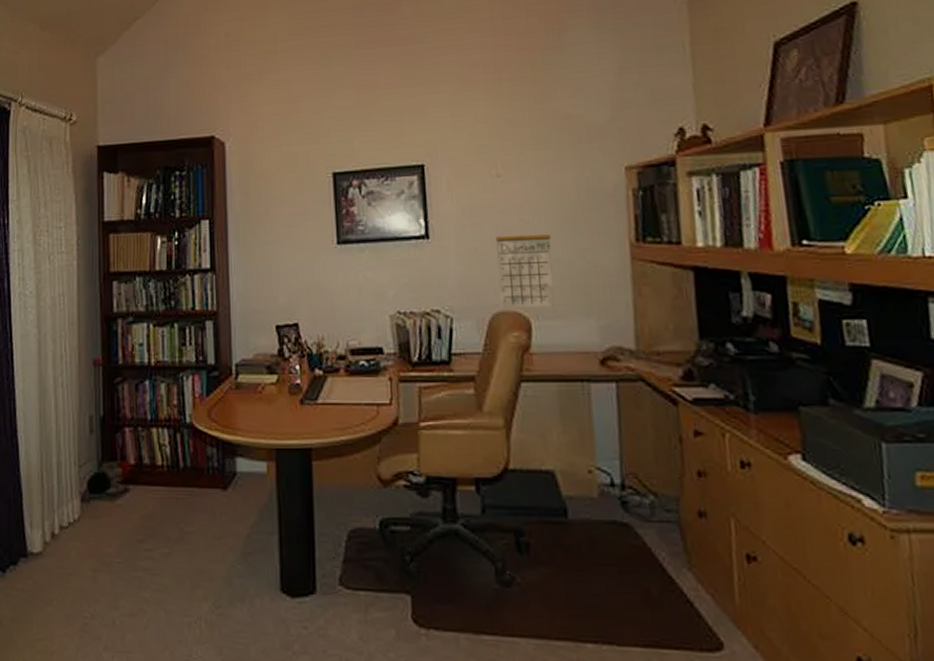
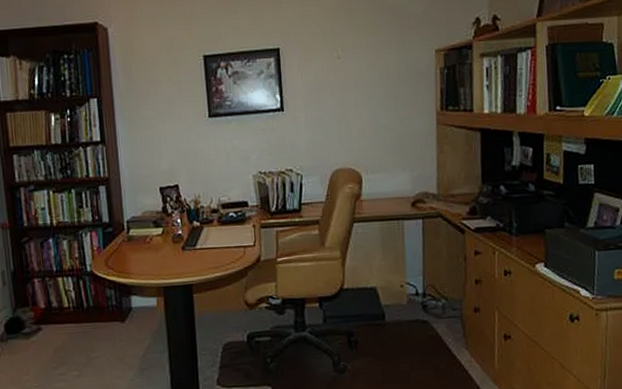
calendar: present [496,222,555,308] -> none [336,96,380,166]

